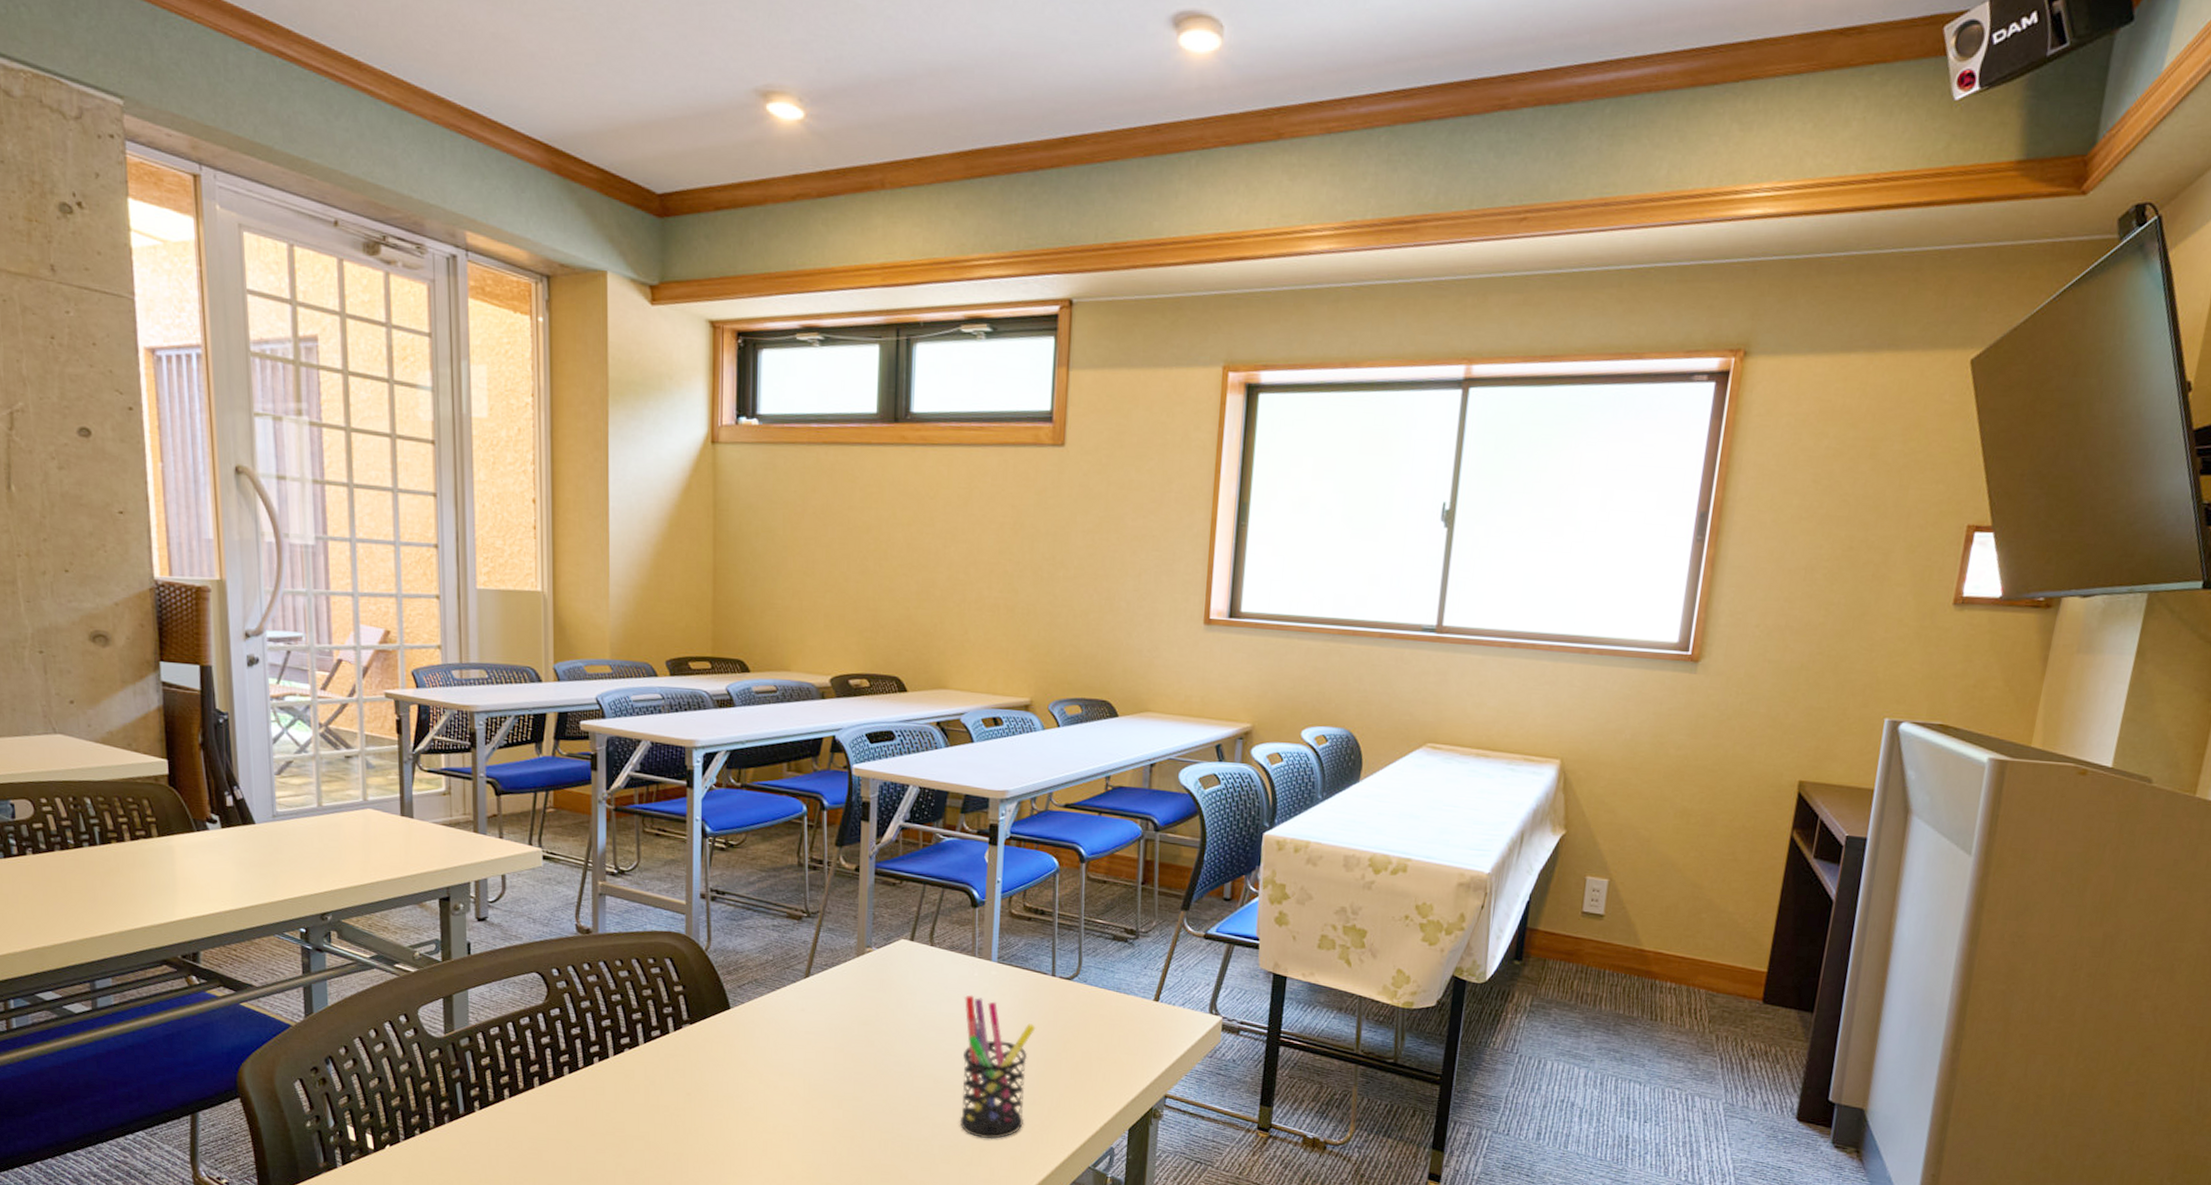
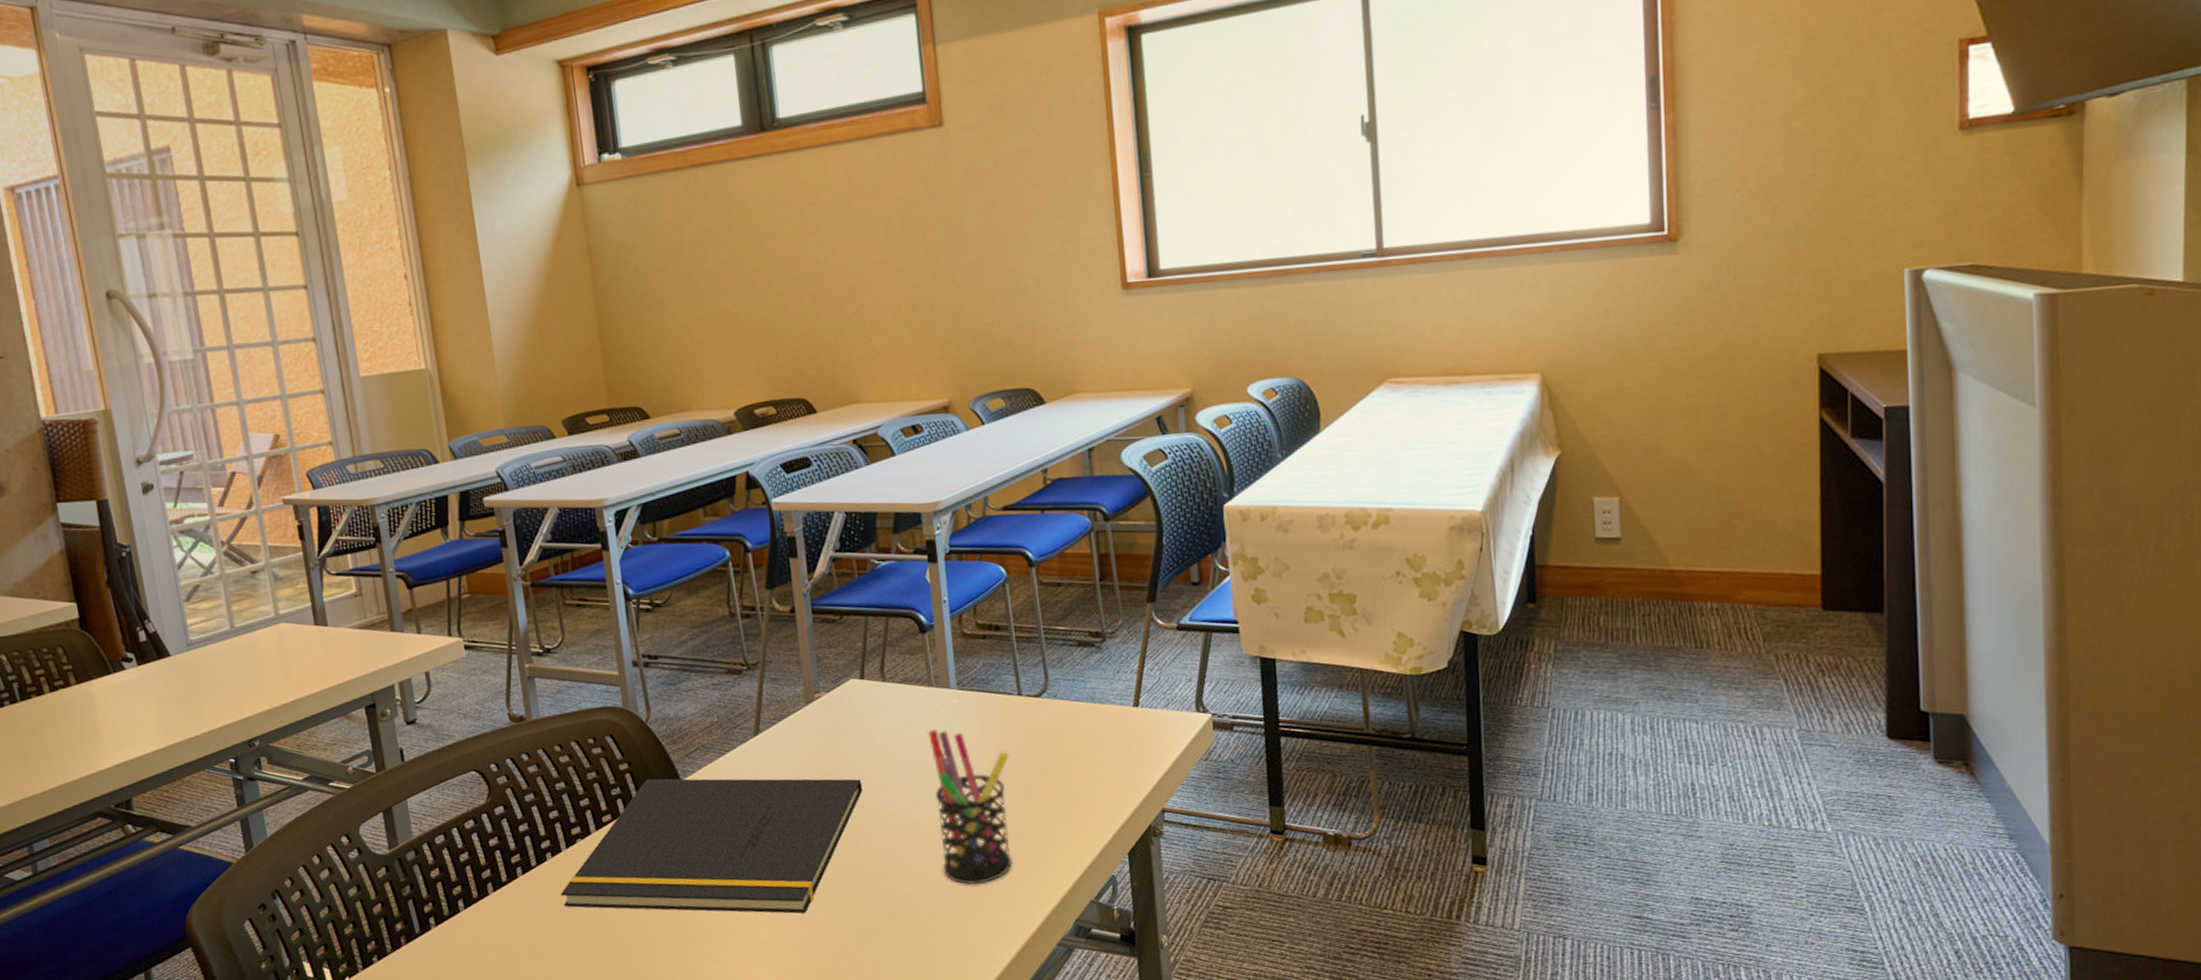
notepad: none [602,1003,898,1143] -> present [560,778,863,914]

